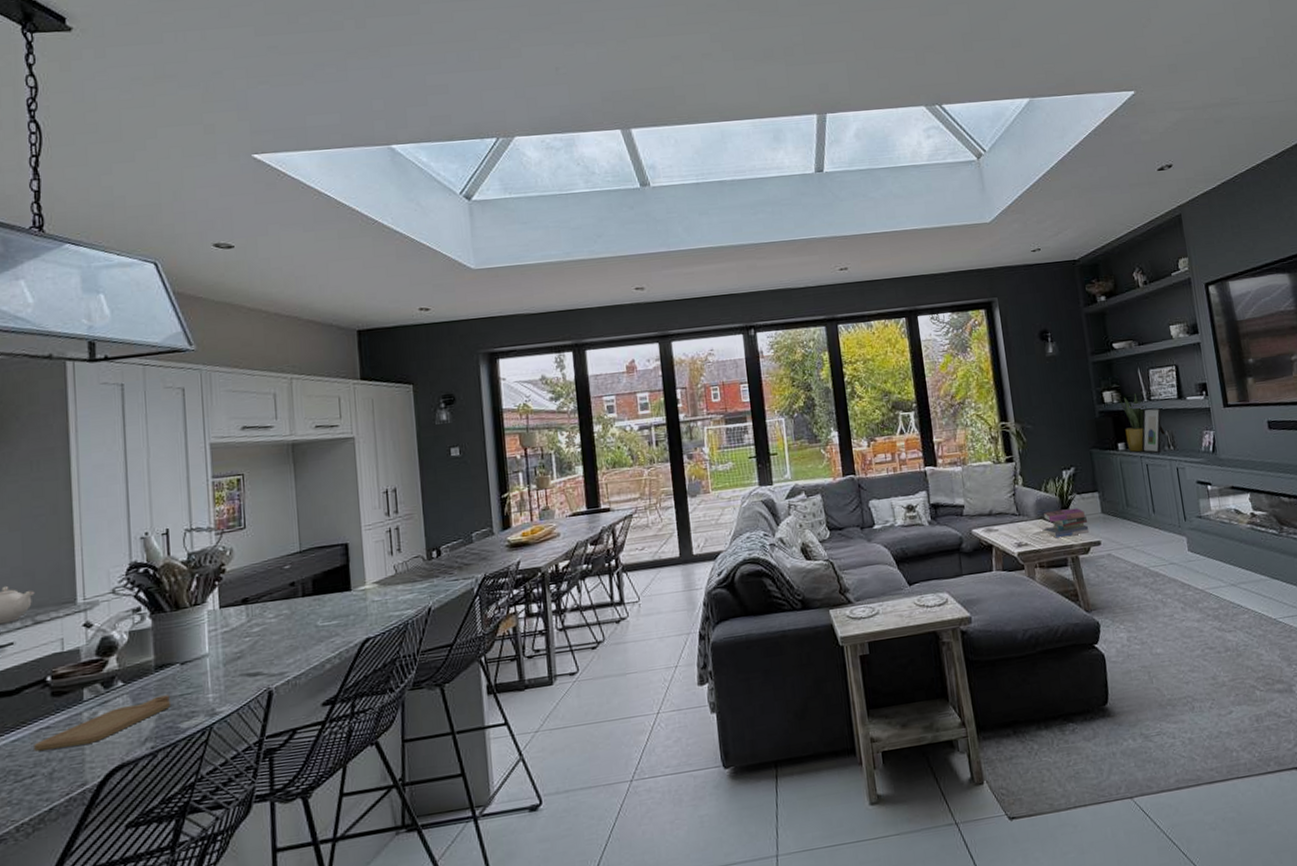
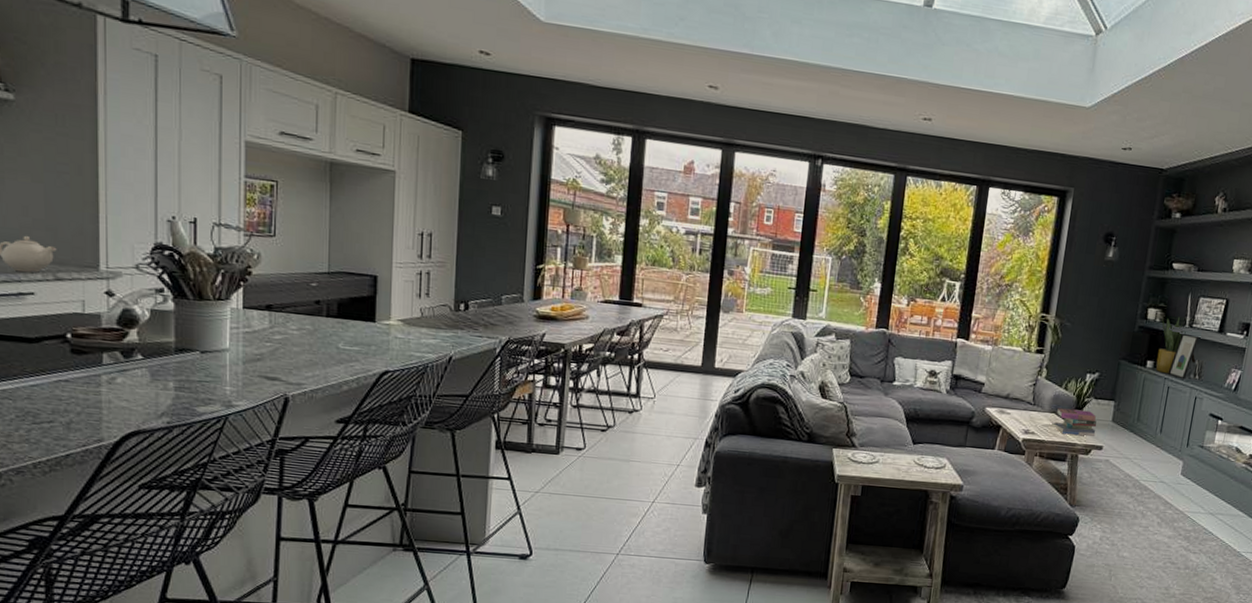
chopping board: present [34,695,172,752] -> none [52,377,189,405]

